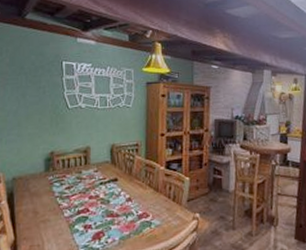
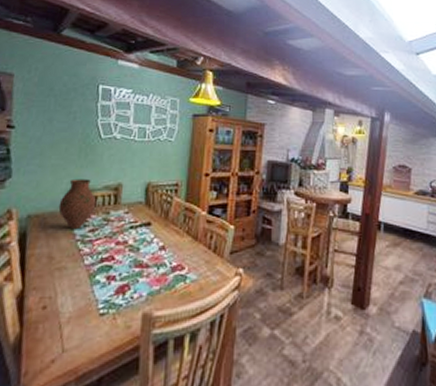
vase: none [38,144,70,189] -> present [58,179,97,230]

